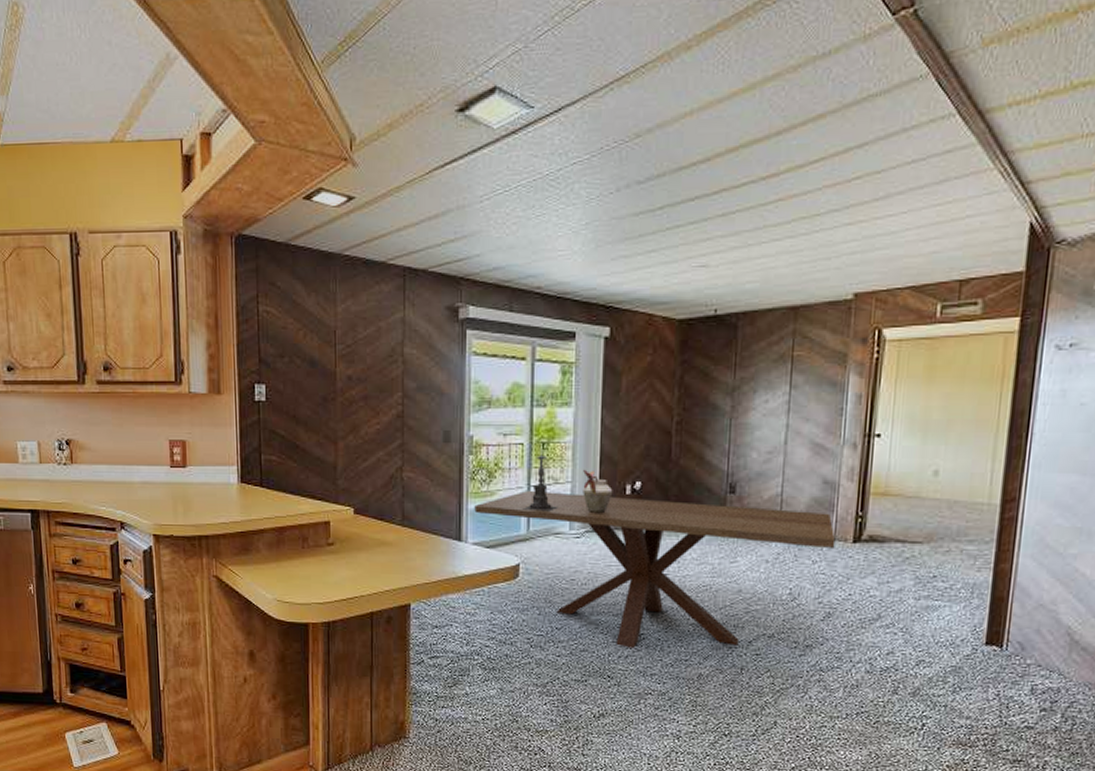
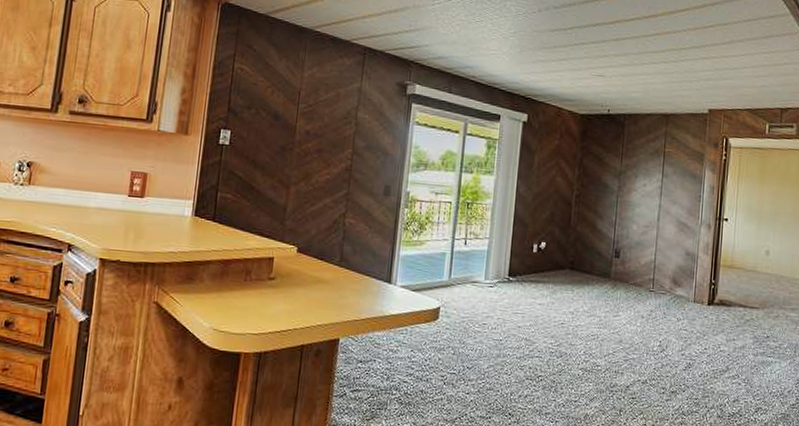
dining table: present [474,490,836,648] -> none [405,242,695,390]
candle holder: present [522,448,559,512] -> none [446,207,477,263]
vase: present [583,469,613,514] -> none [498,228,523,268]

